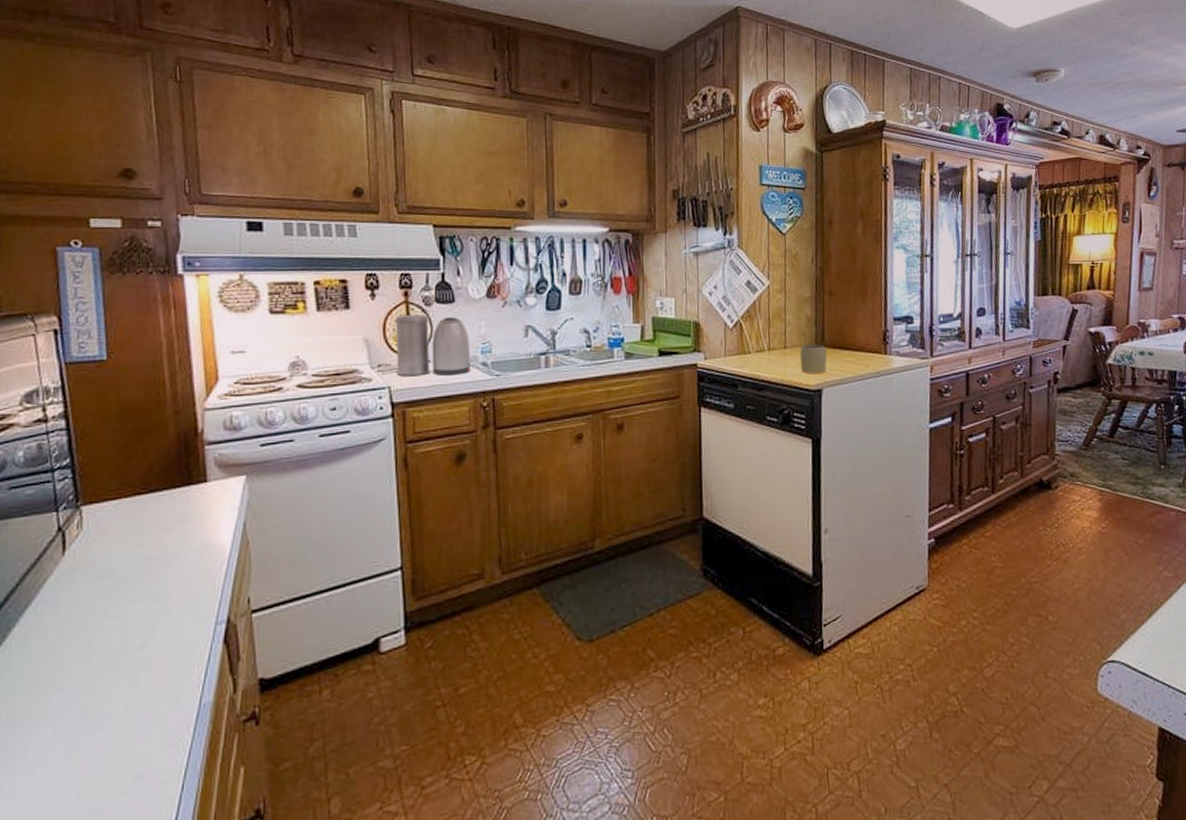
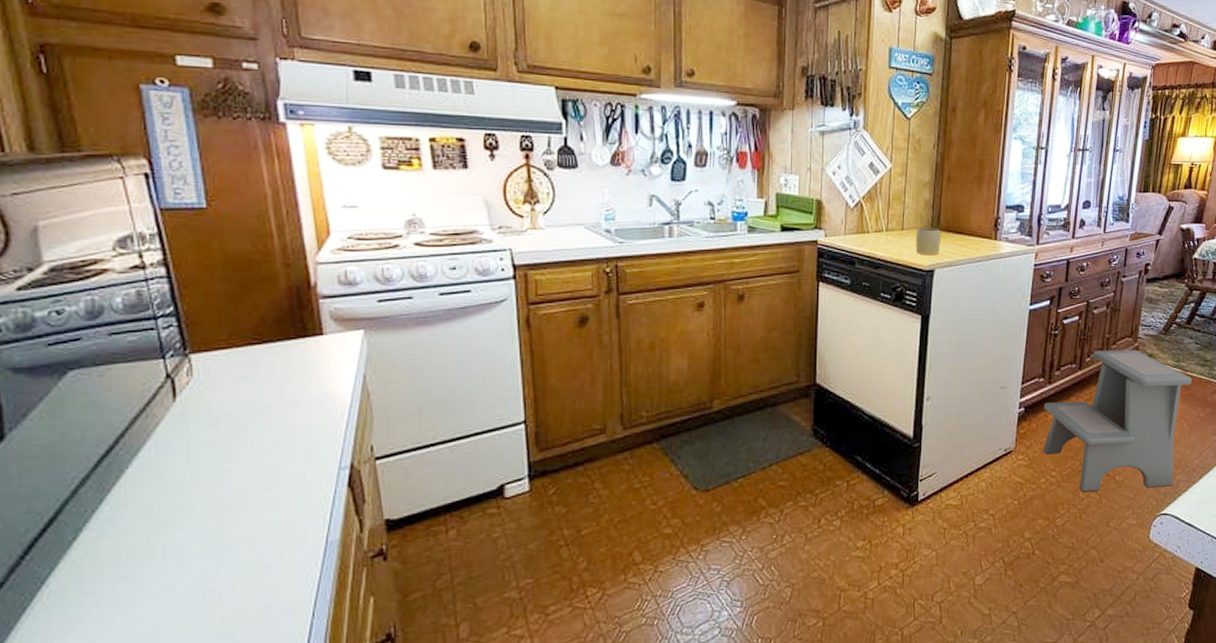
canister: present [395,314,430,377] -> none [516,177,553,240]
kettle: present [432,317,471,376] -> none [554,183,595,240]
step stool: none [956,468,1125,637] -> present [1043,349,1192,493]

